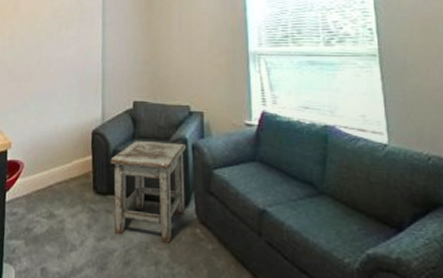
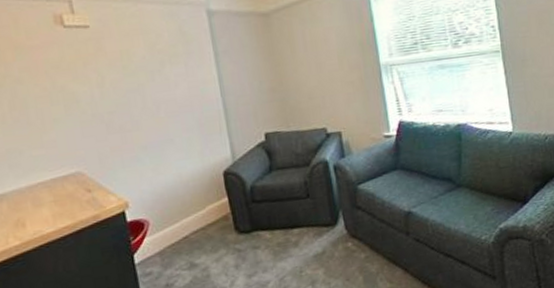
stool: present [110,141,187,243] -> none [248,166,335,267]

